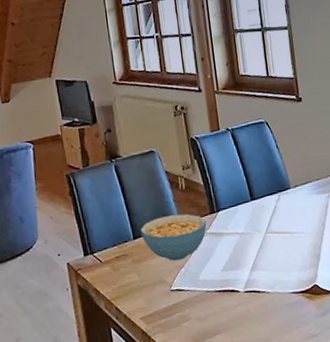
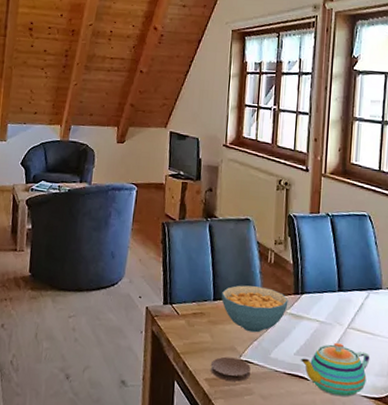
coaster: none [144,289,184,314] -> present [211,356,251,382]
teapot: none [227,248,292,300] -> present [300,342,370,397]

